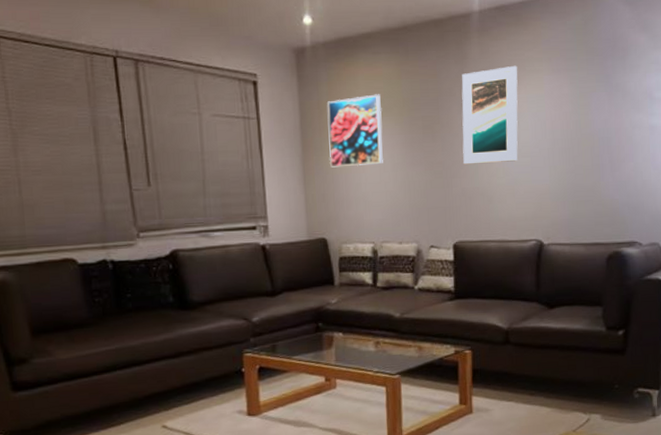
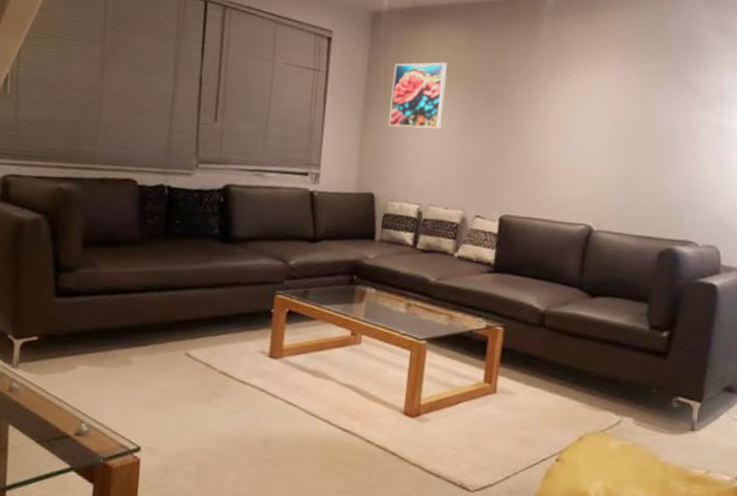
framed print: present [461,65,518,165] -> none [520,50,587,144]

